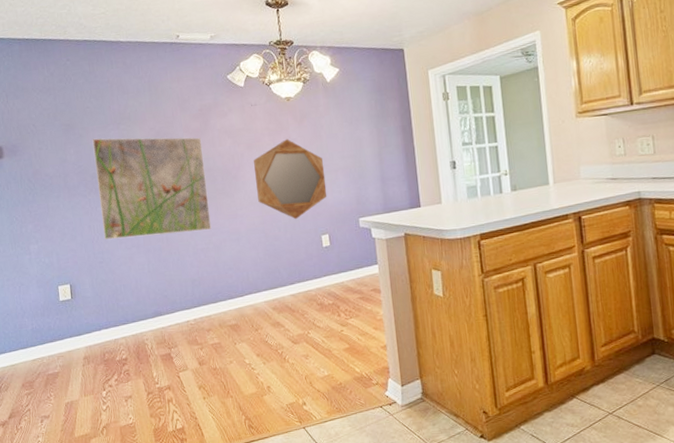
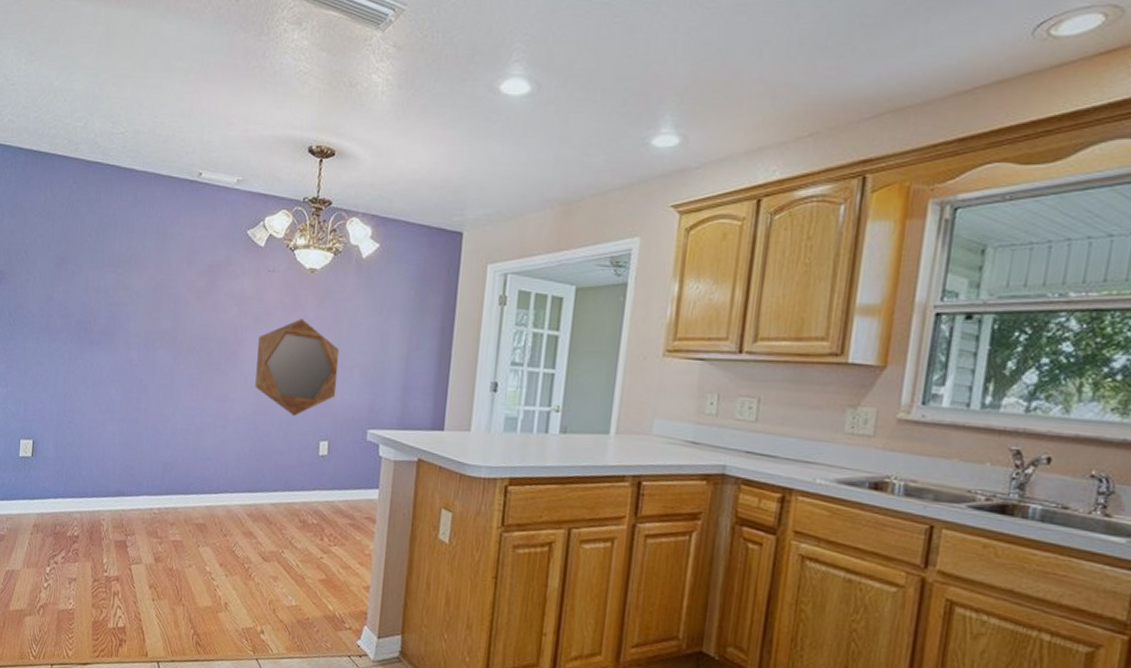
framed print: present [92,137,212,239] -> none [78,279,205,410]

